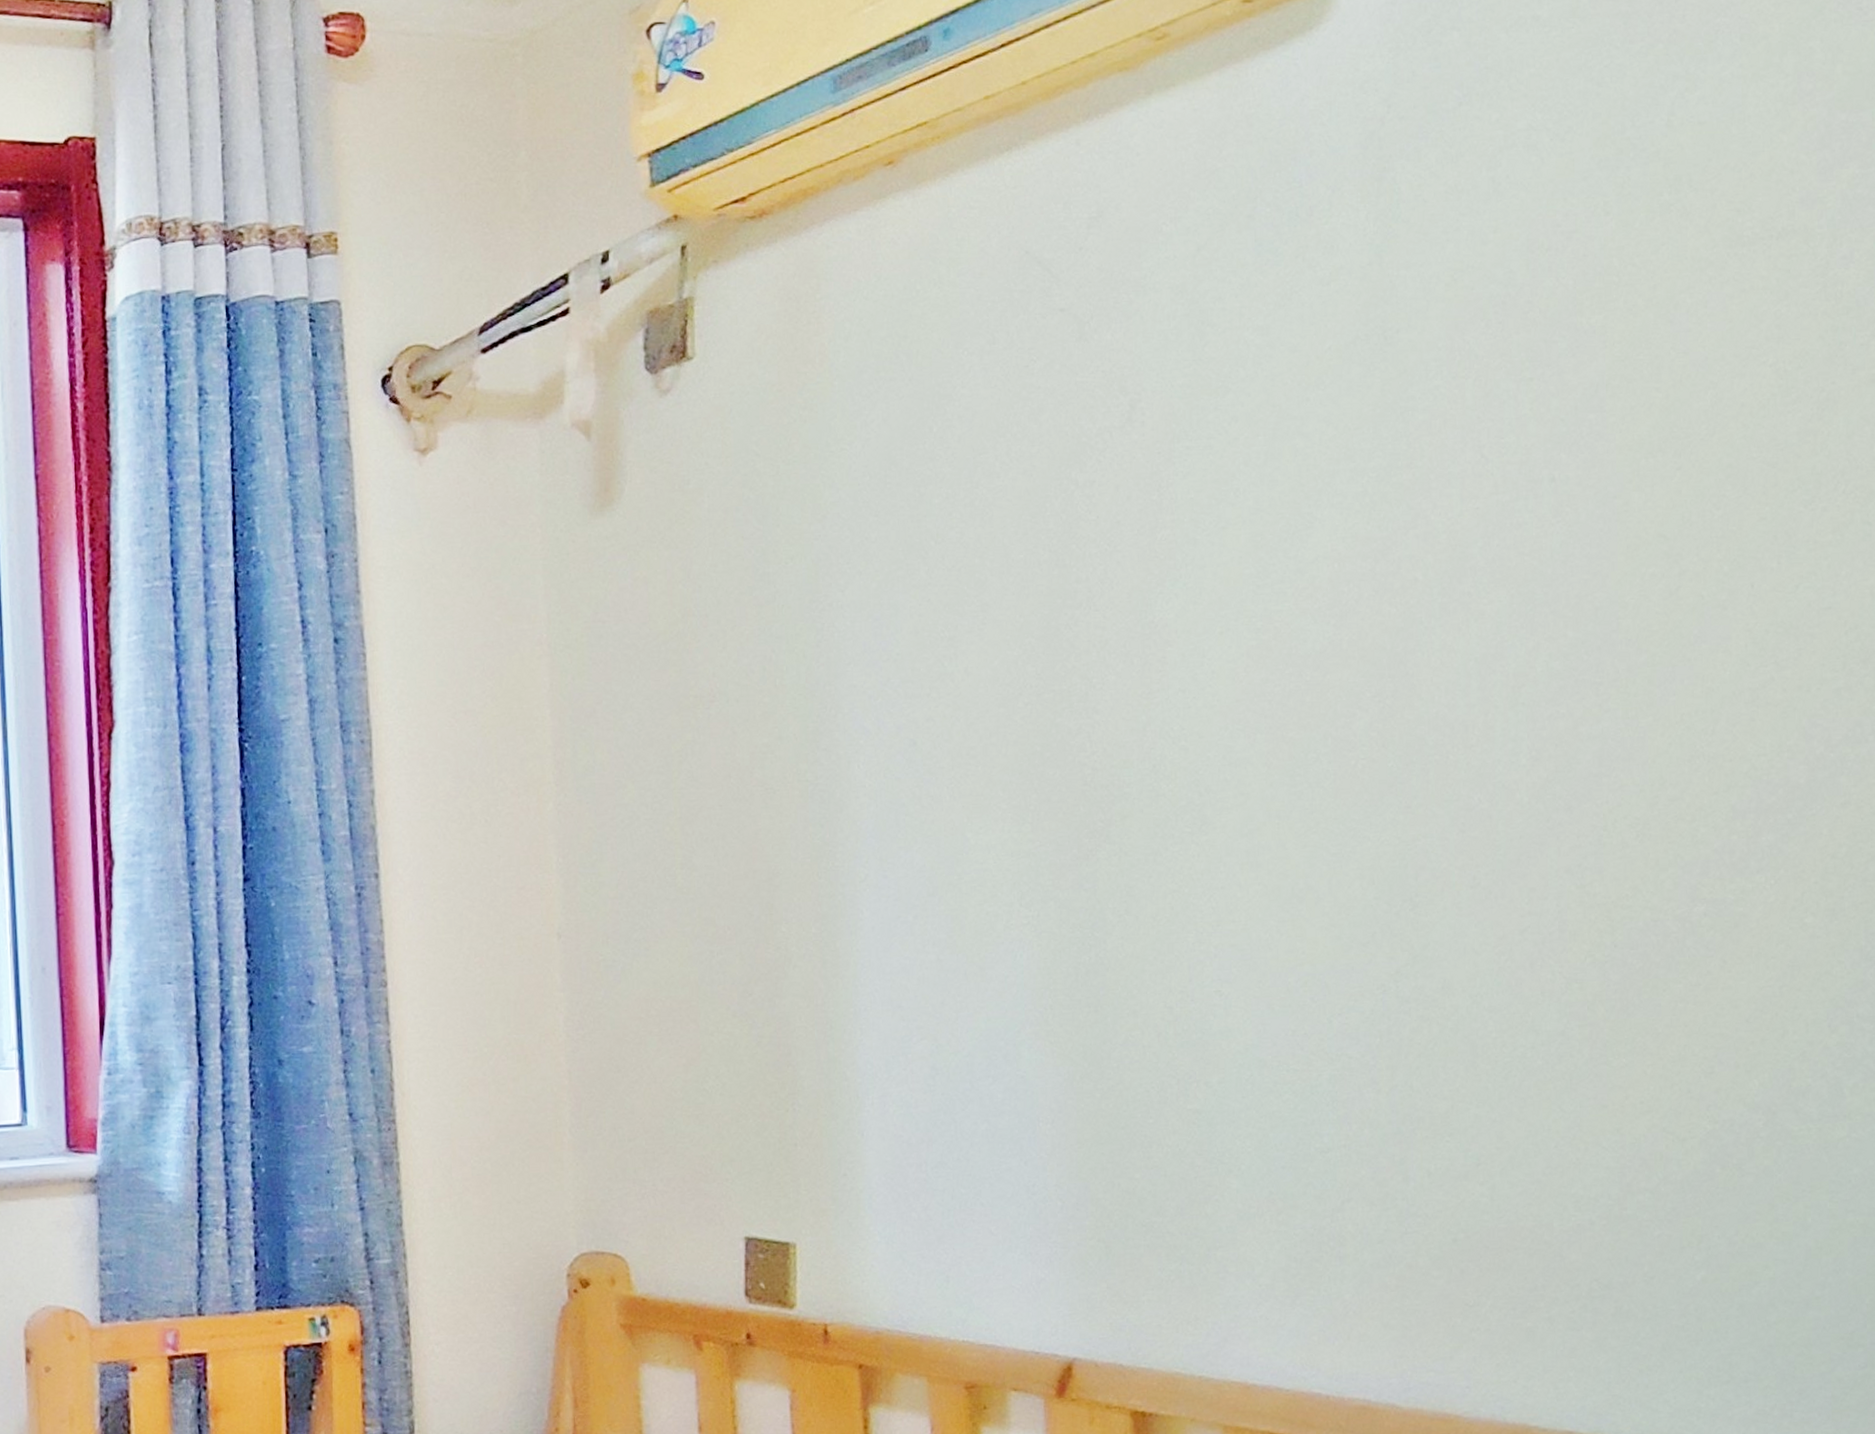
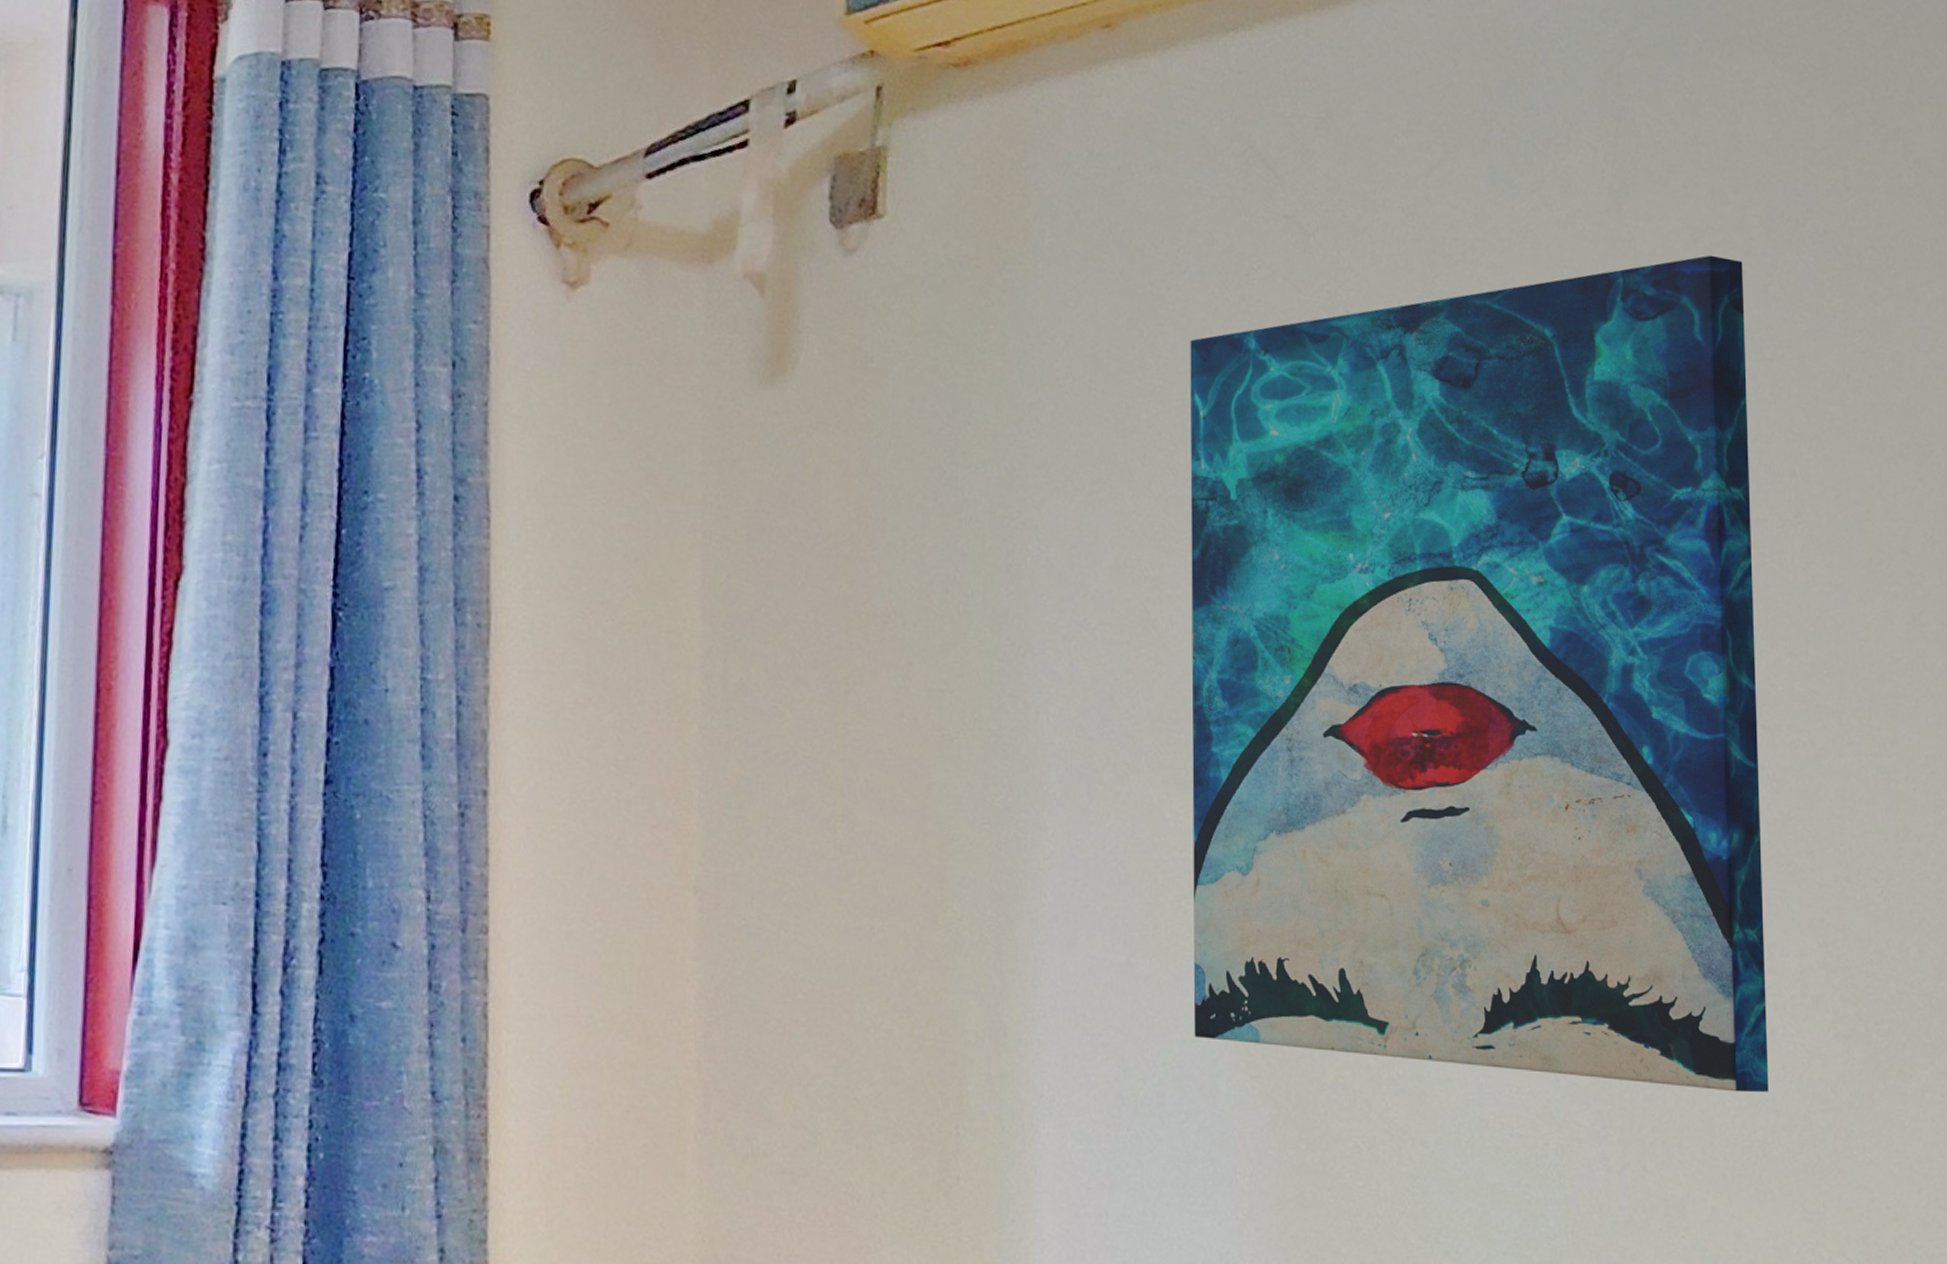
wall art: none [976,291,1528,1018] -> present [1190,255,1769,1093]

